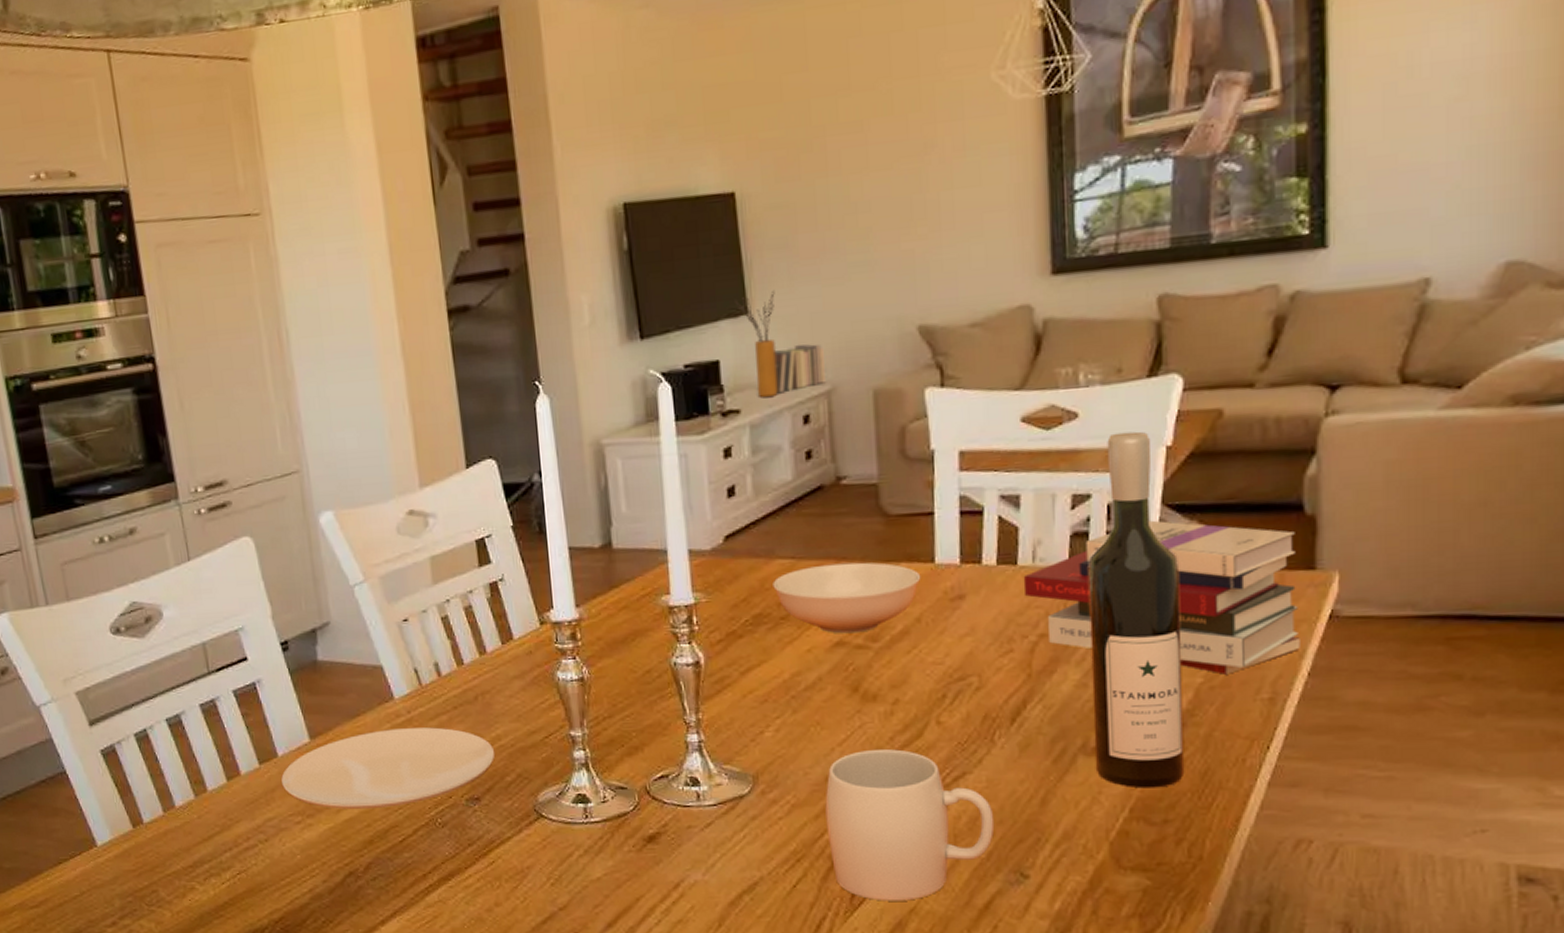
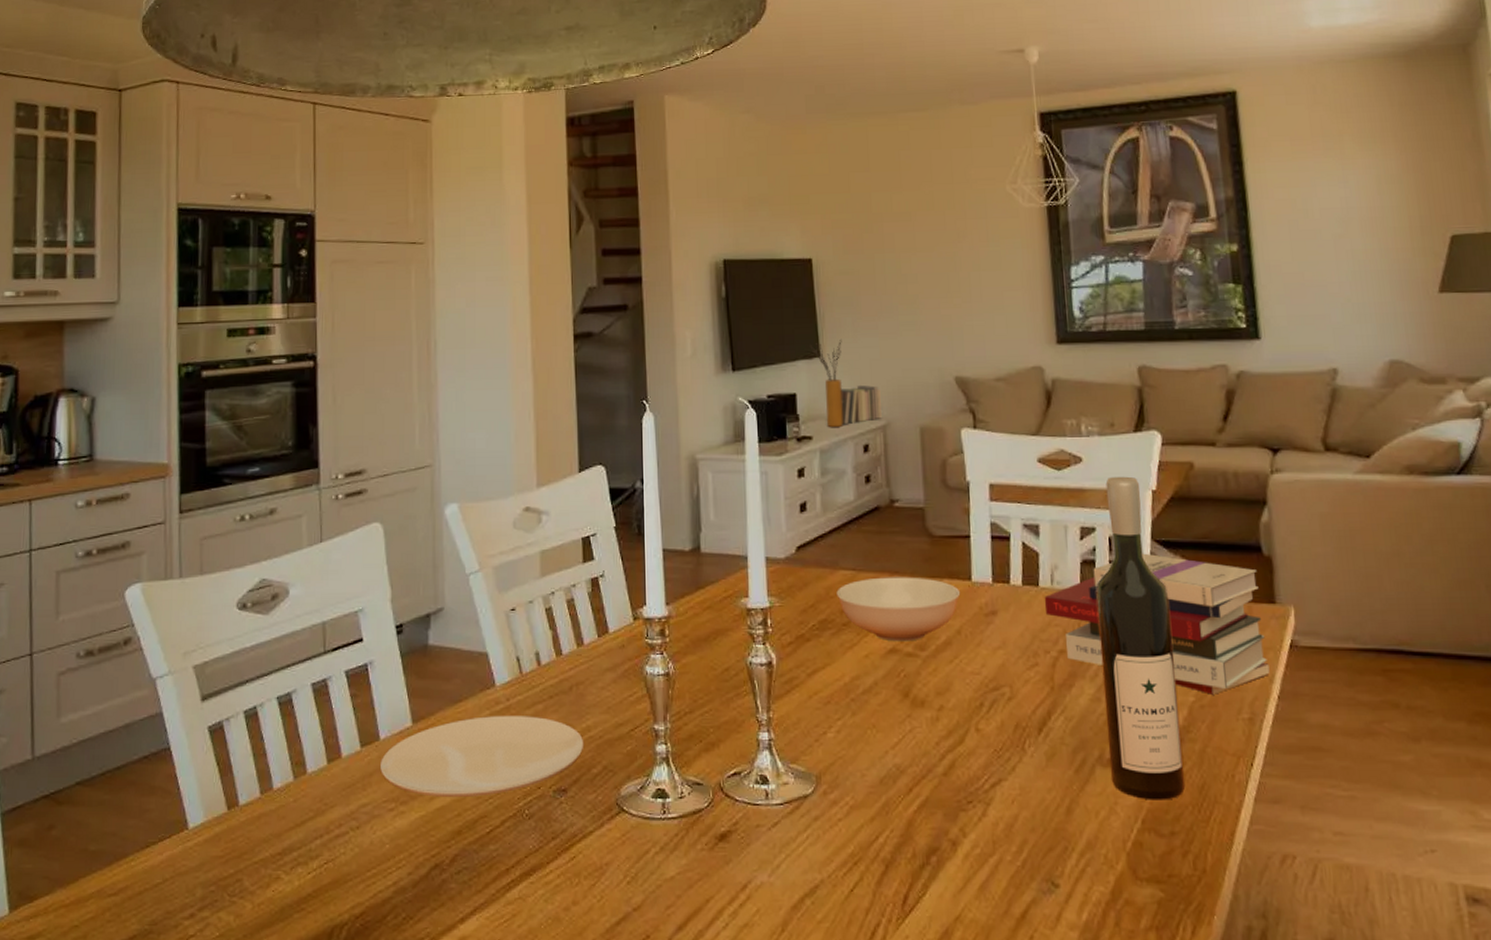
mug: present [825,748,995,901] -> none [879,753,1028,908]

